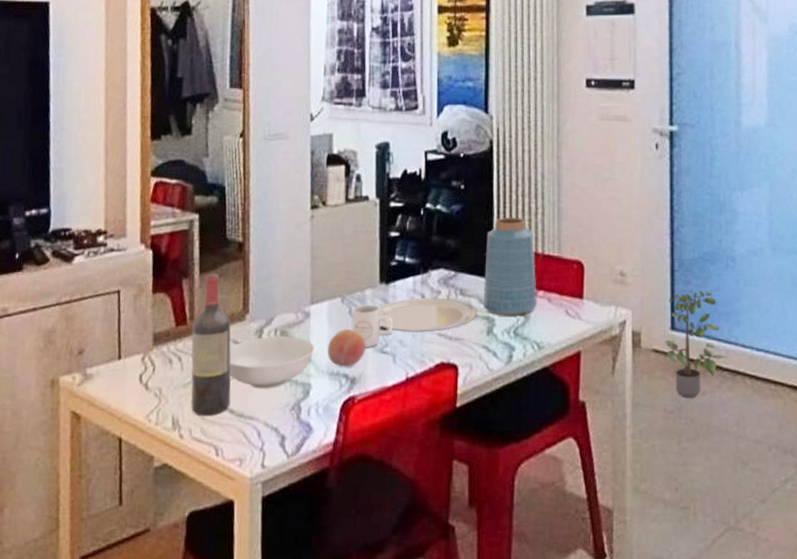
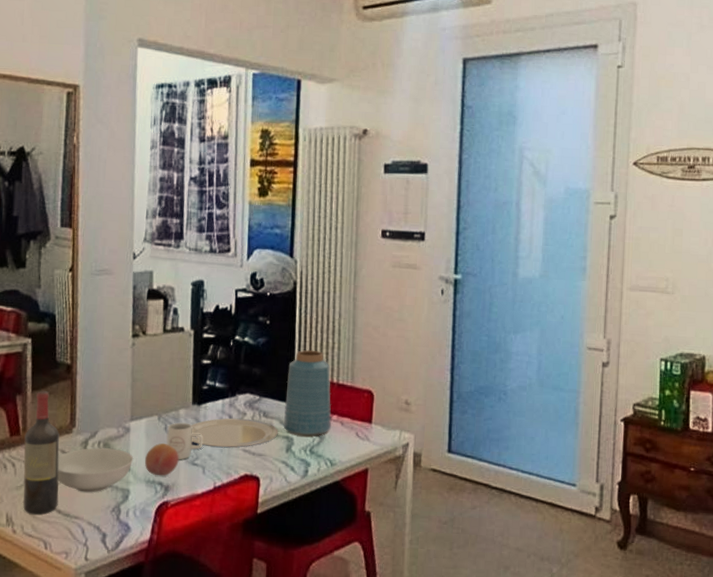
potted plant: present [664,290,728,398] -> none [442,419,496,511]

